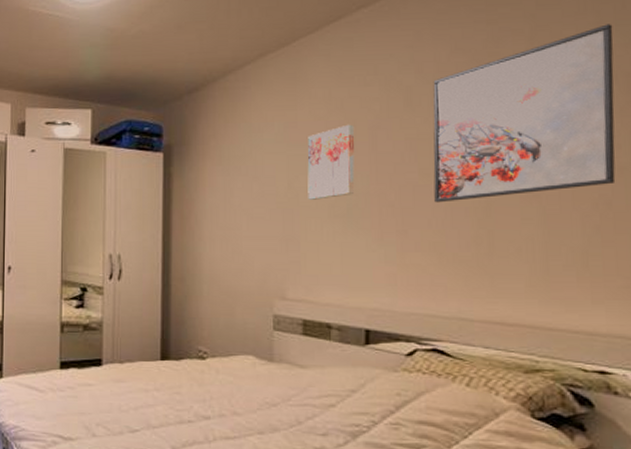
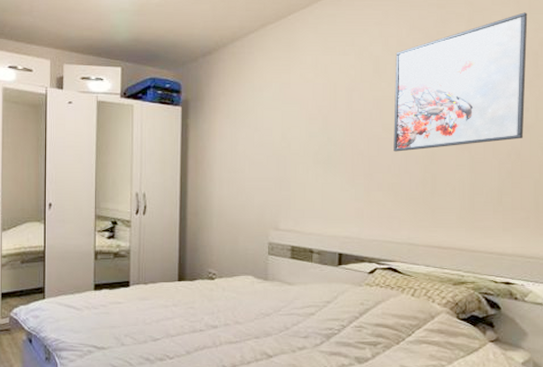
wall art: present [307,124,355,200] -> none [297,86,335,148]

